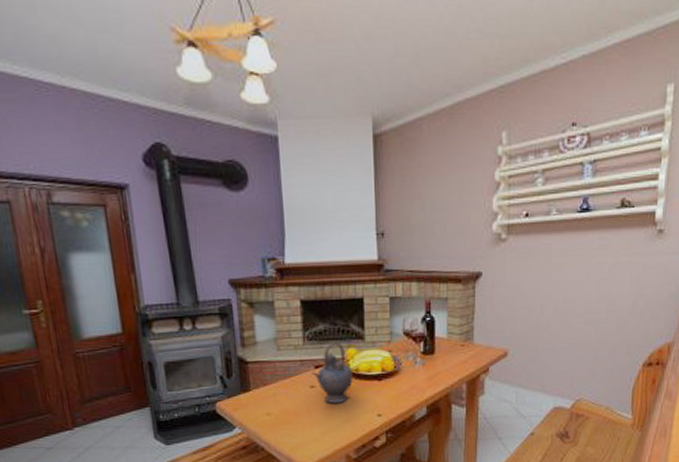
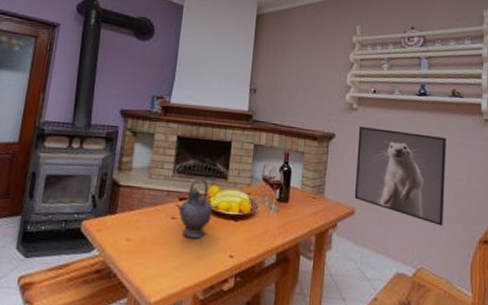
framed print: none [506,257,612,355] -> present [354,127,446,226]

